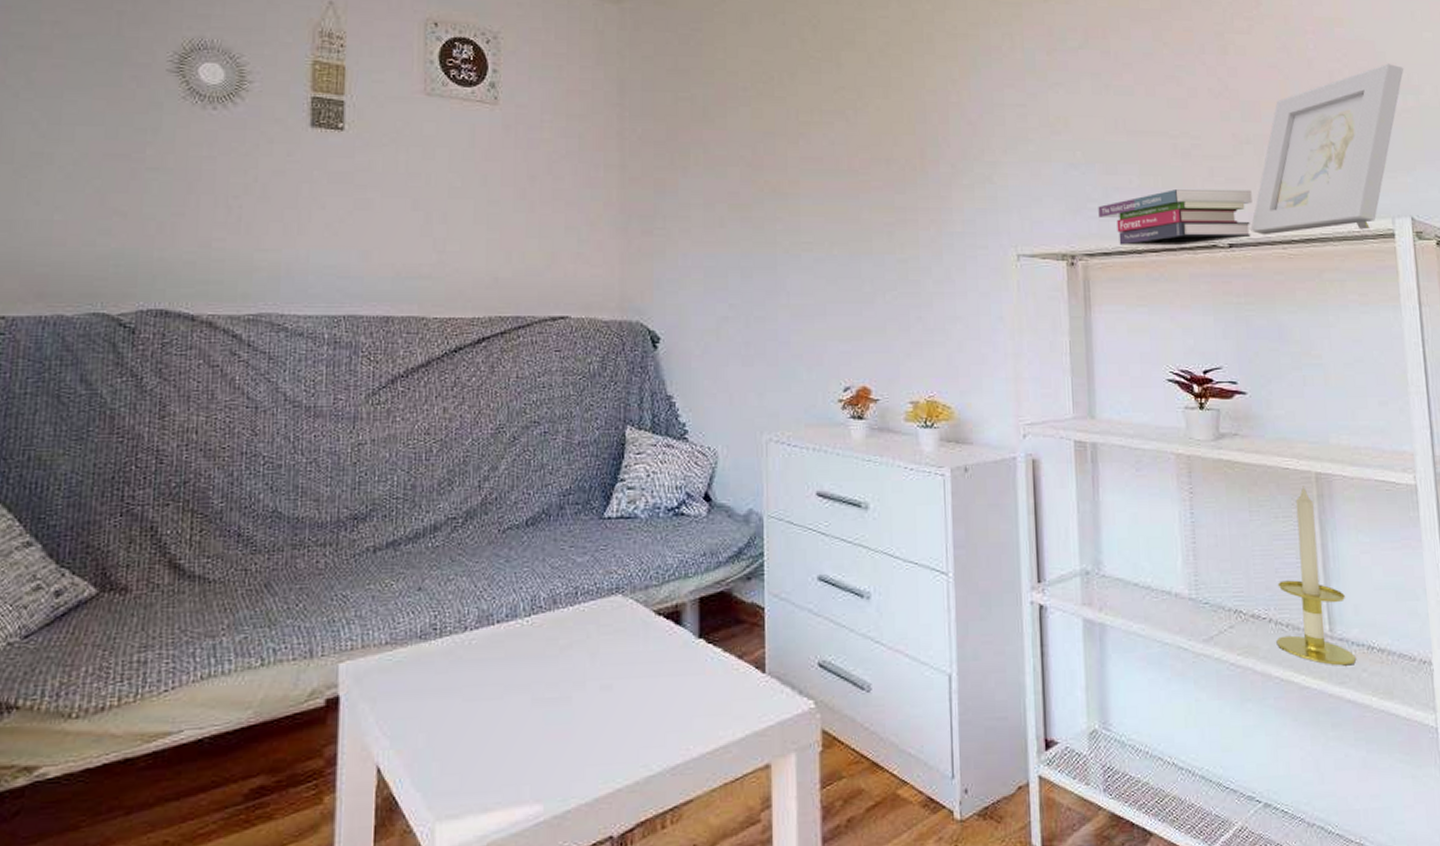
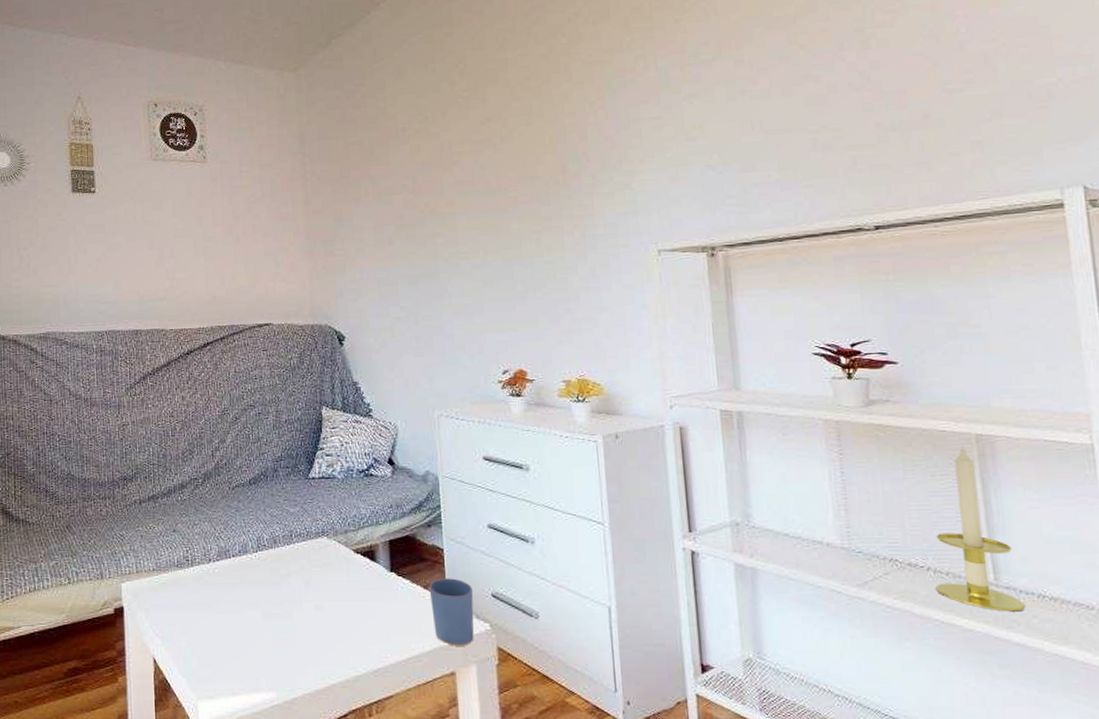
mug: none [744,644,797,731] -> present [429,578,474,646]
books: present [1098,189,1252,246] -> none [737,174,900,235]
picture frame: present [1250,63,1404,235] -> none [898,37,1073,216]

